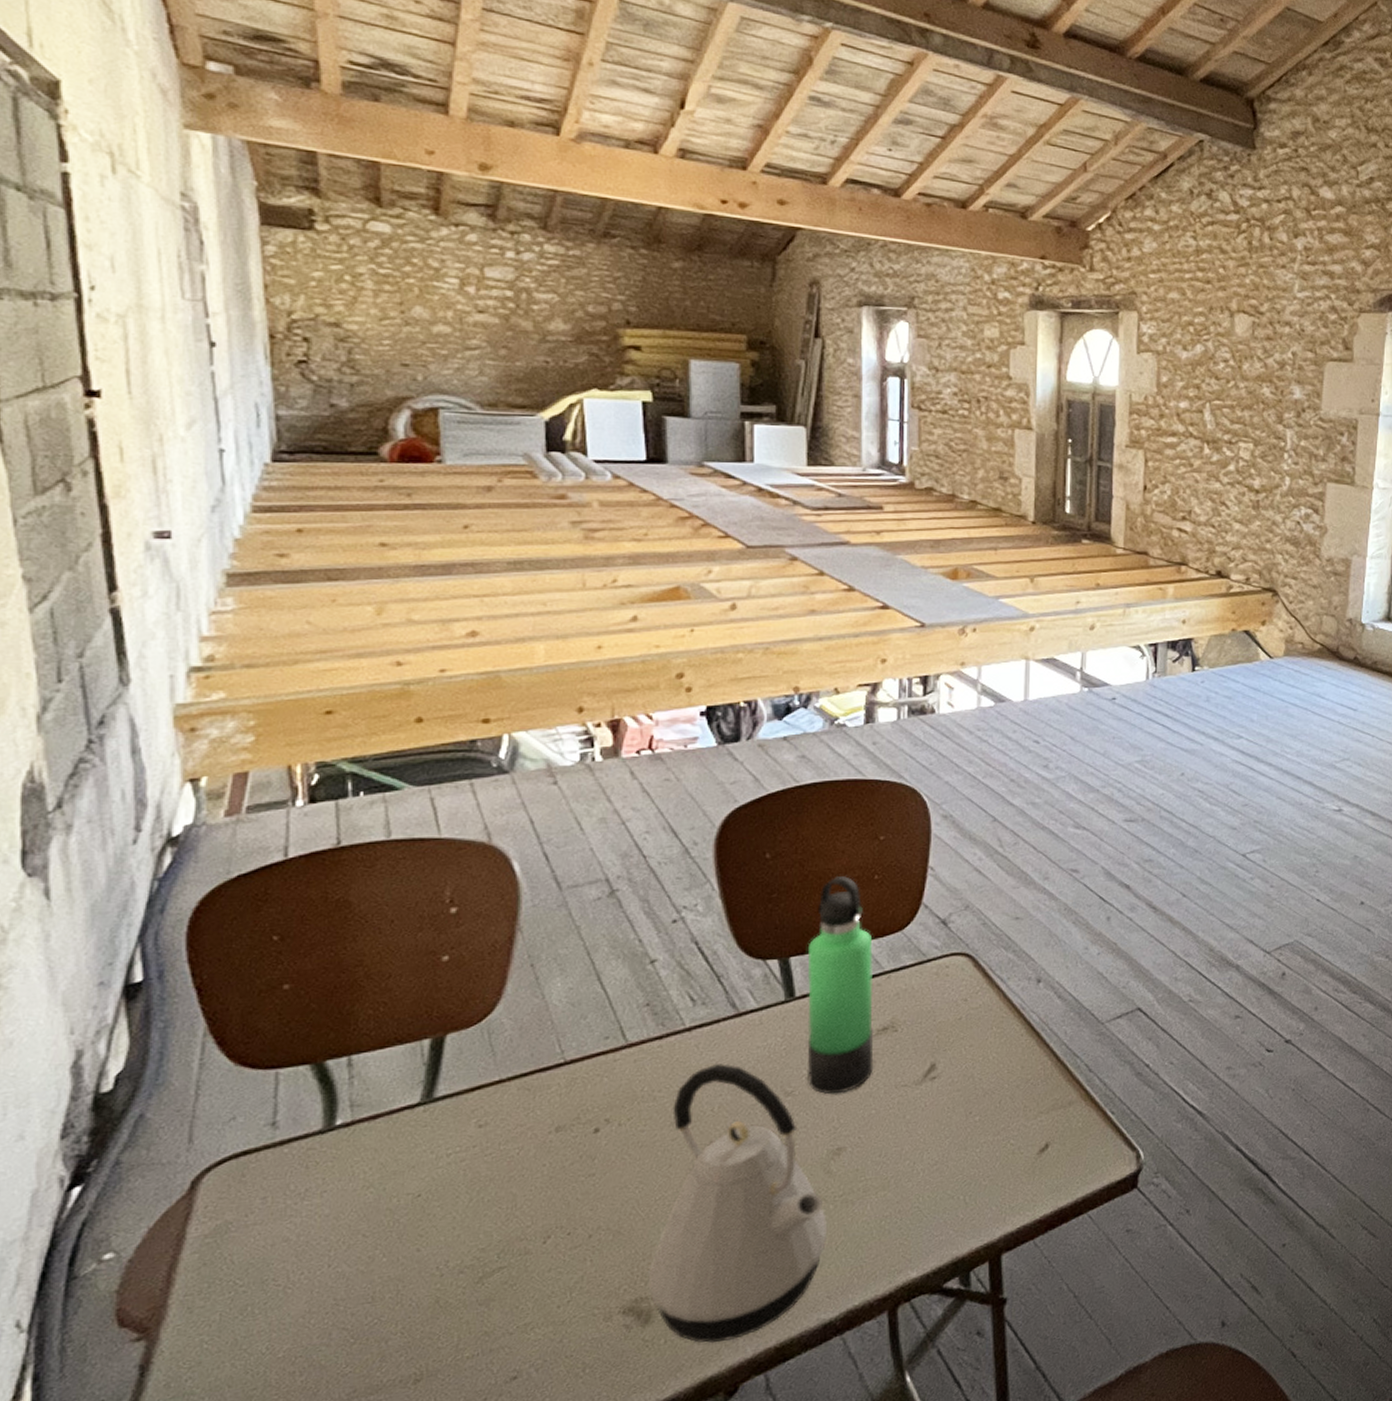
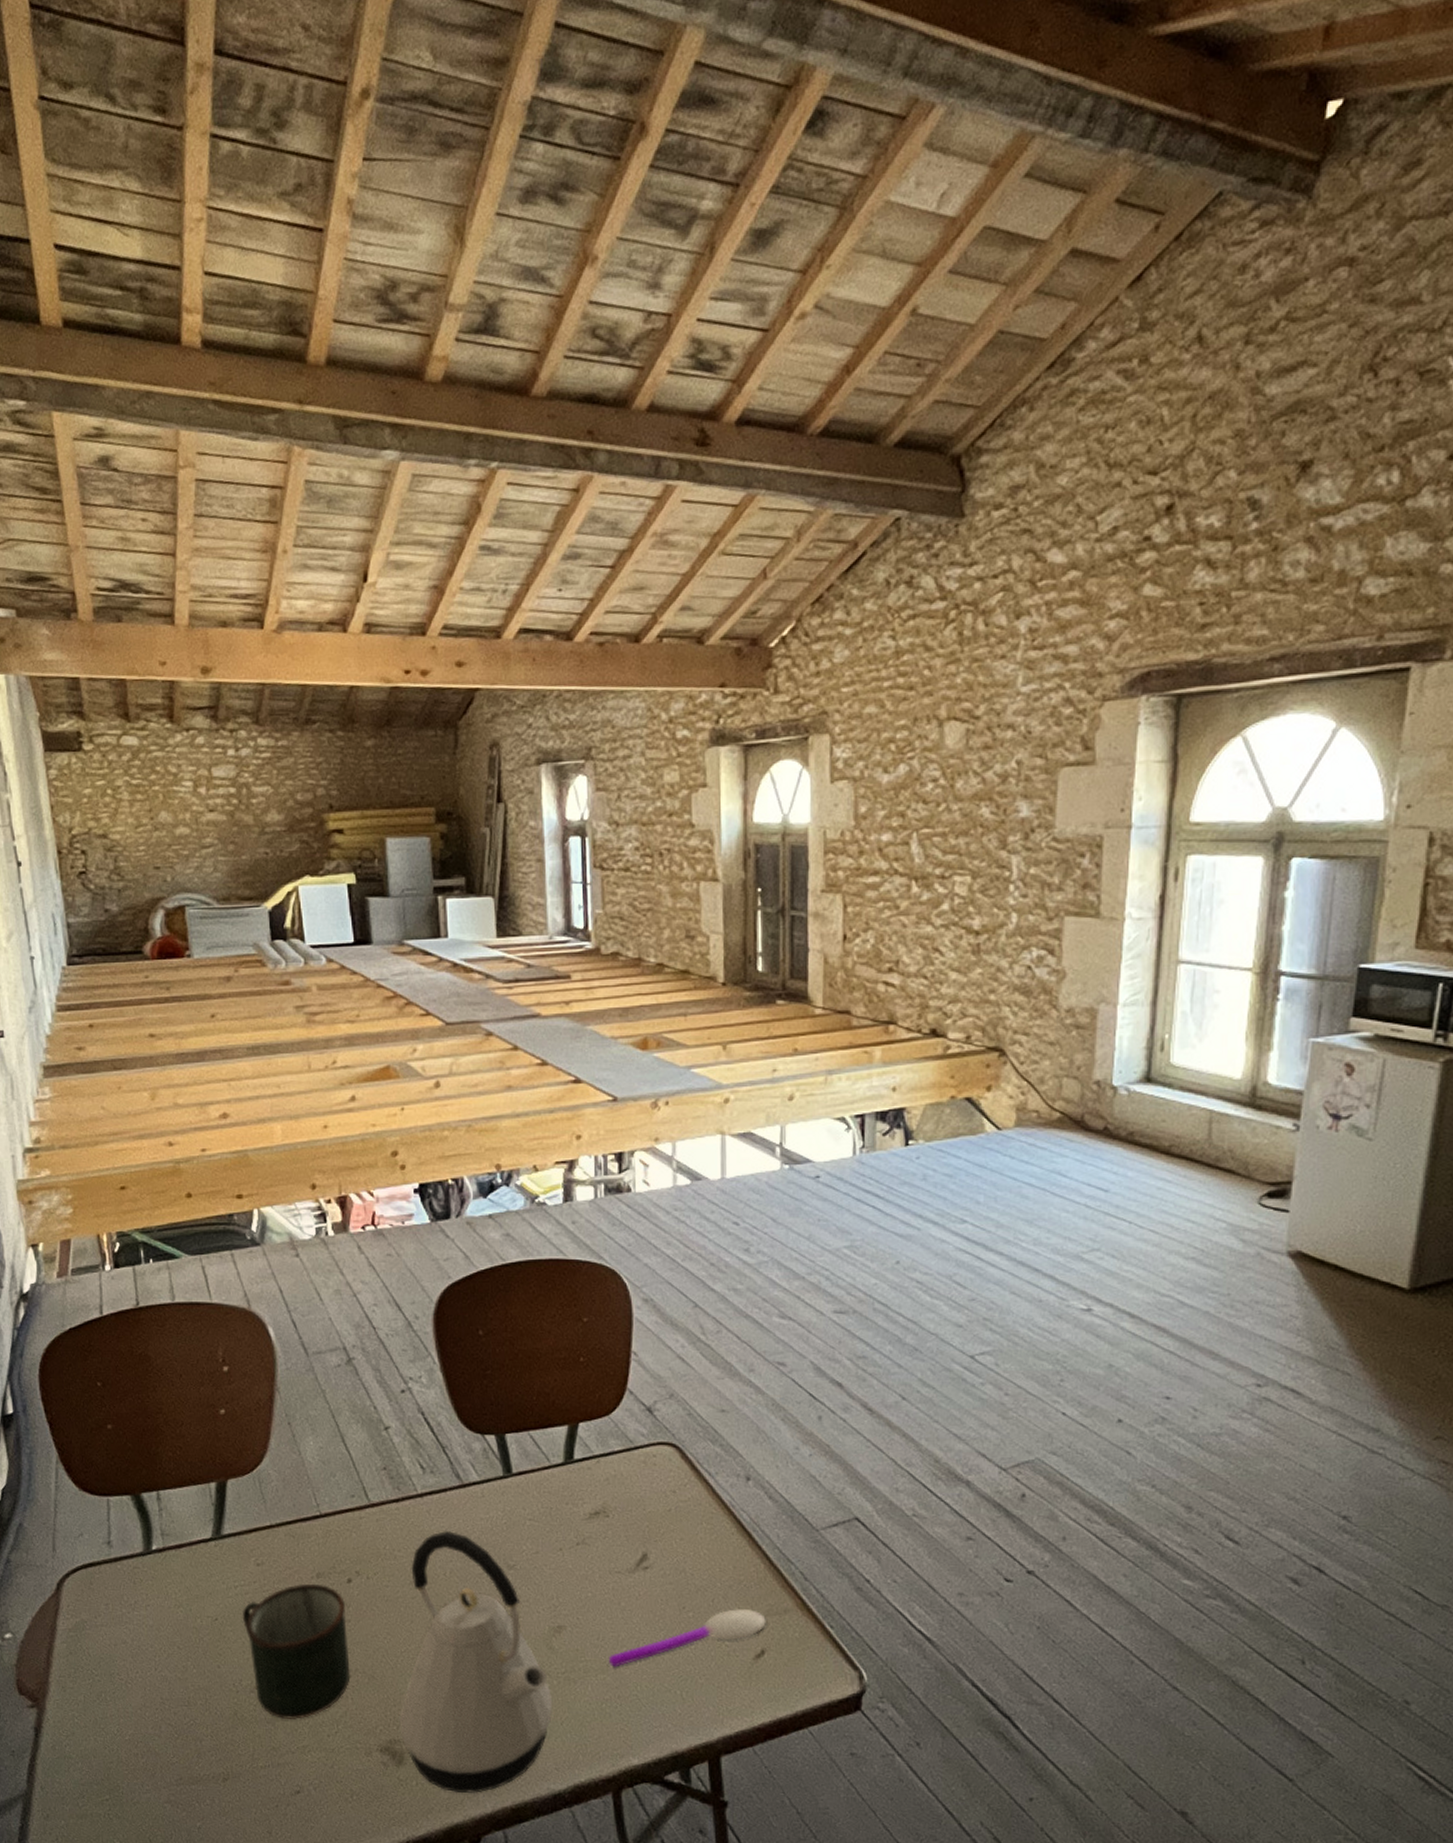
mug: none [454,1139,591,1297] -> present [242,1583,350,1720]
thermos bottle: present [806,875,874,1094] -> none [522,1355,588,1573]
spoon: none [891,1106,1051,1182] -> present [609,1608,766,1667]

